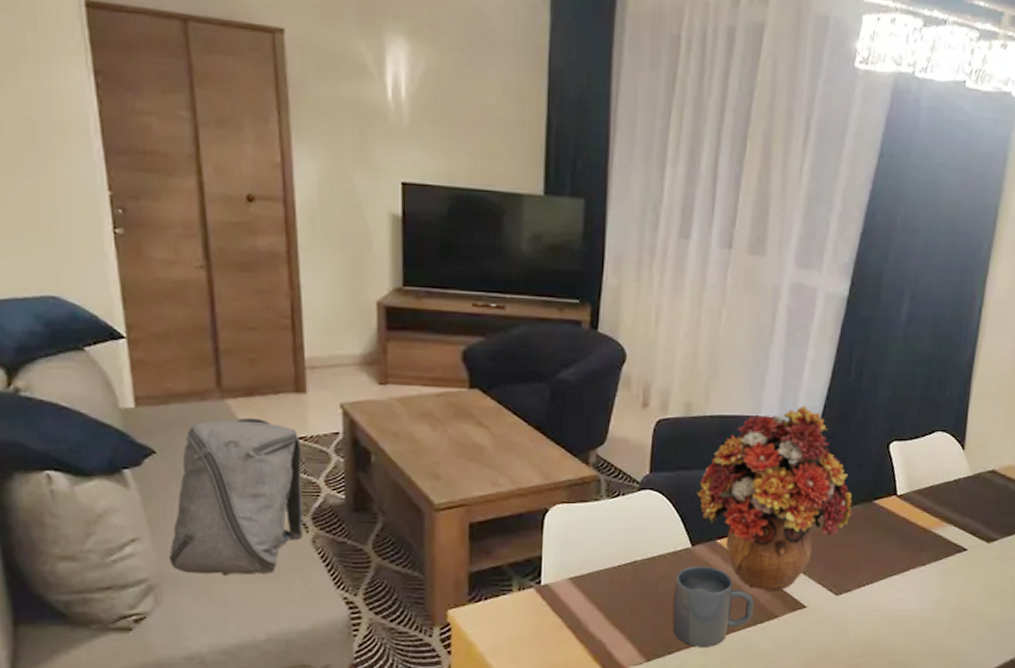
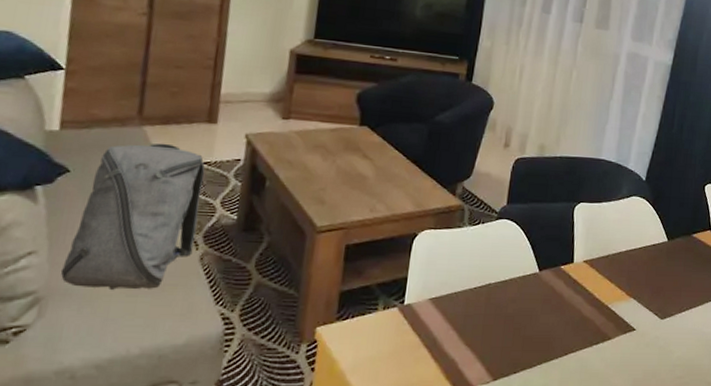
mug: present [672,566,755,647] -> none [518,289,592,367]
flower arrangement: present [697,405,852,591] -> none [545,151,675,315]

